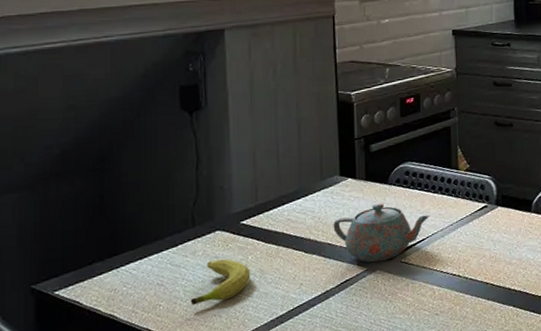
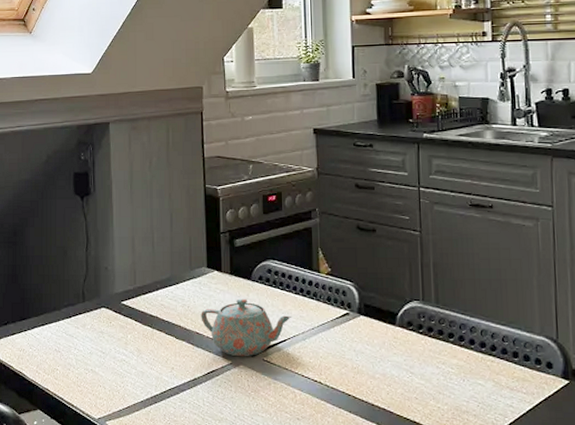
fruit: present [190,259,251,306] -> none [80,335,130,374]

